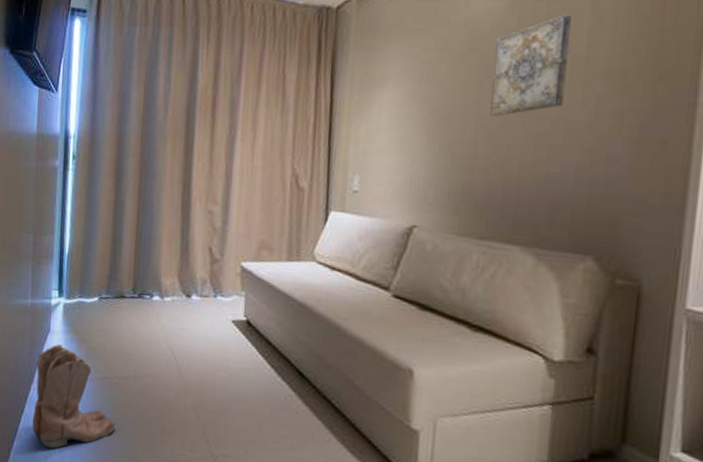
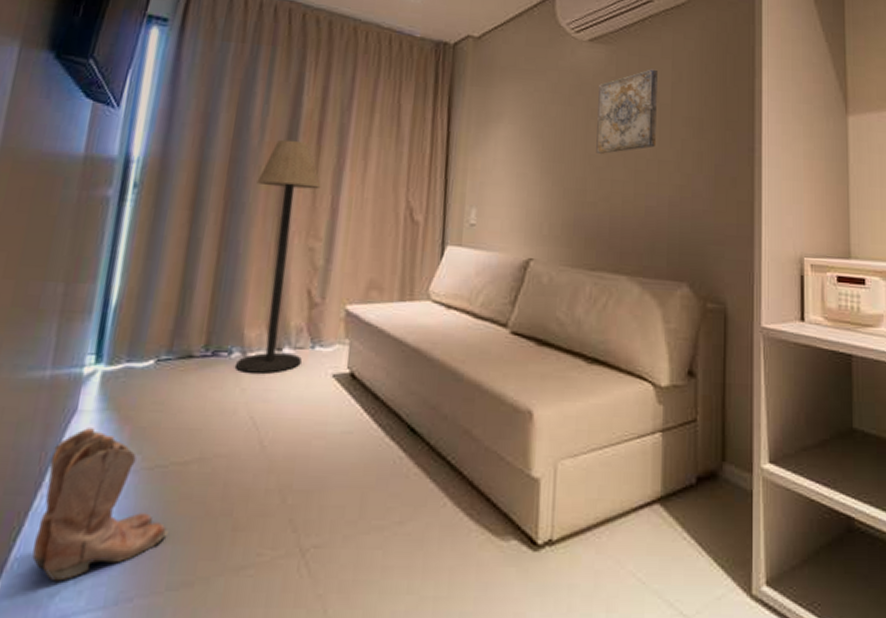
floor lamp: none [156,114,217,315] -> present [236,139,321,374]

